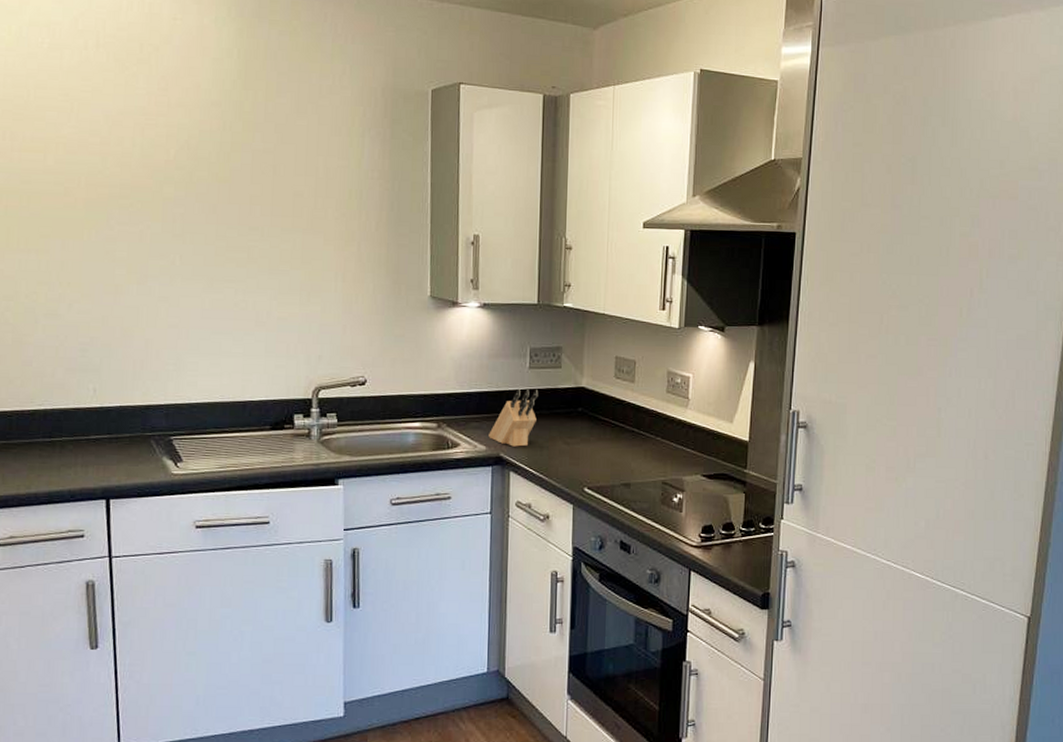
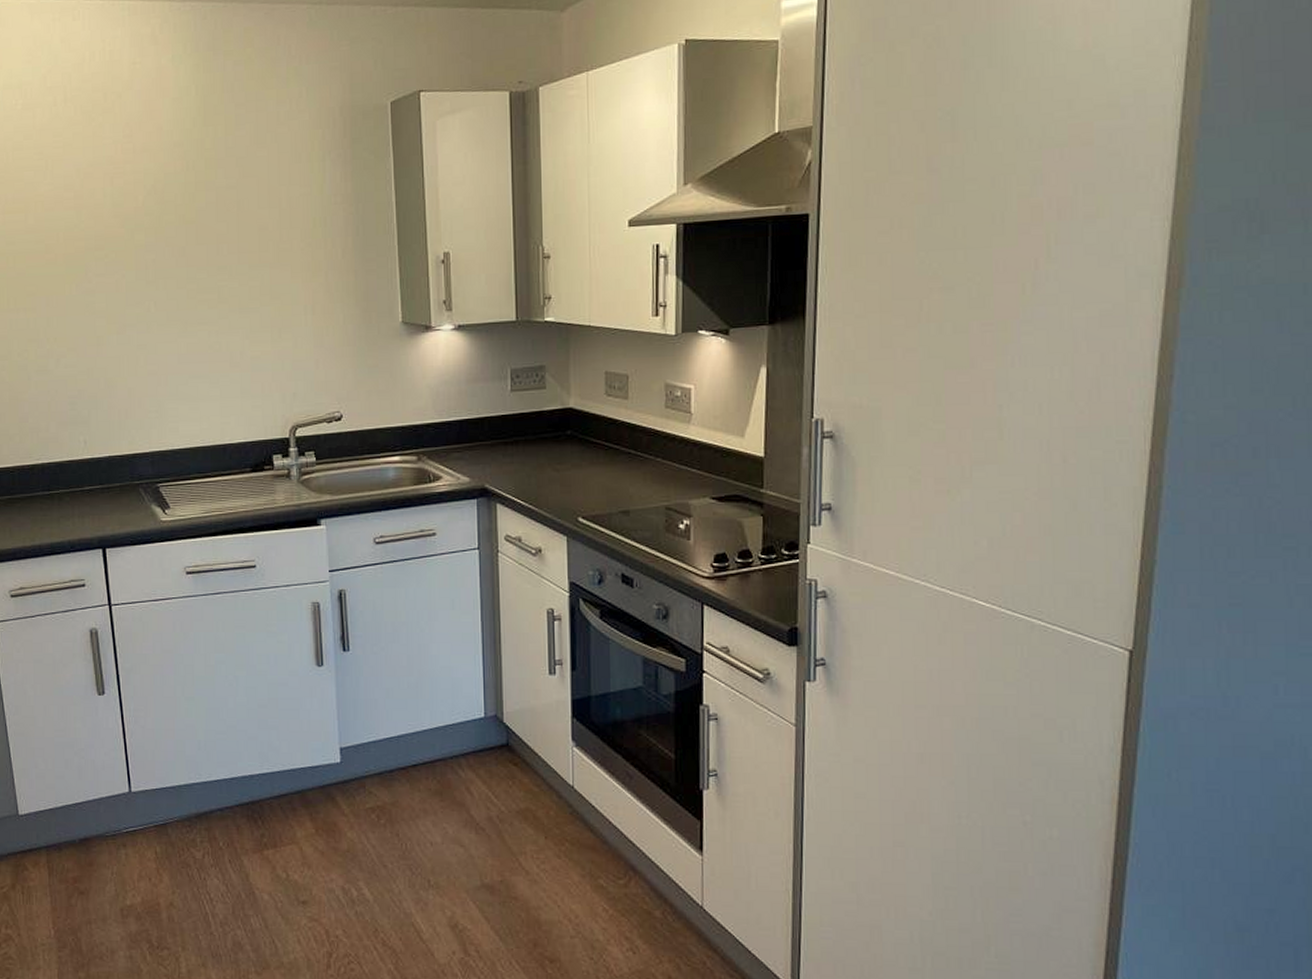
knife block: present [488,388,539,447] -> none [472,413,523,477]

